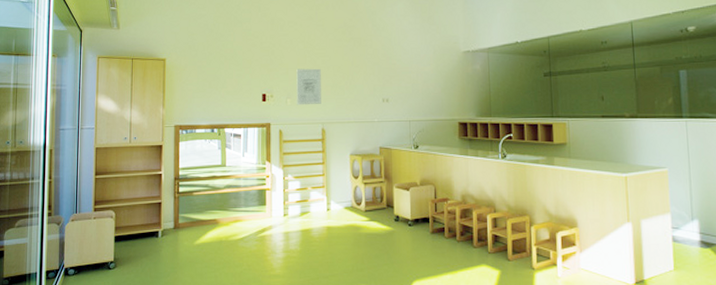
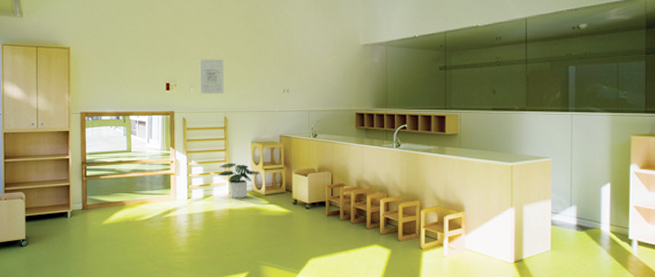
potted plant: none [315,177,360,215] -> present [218,163,260,199]

